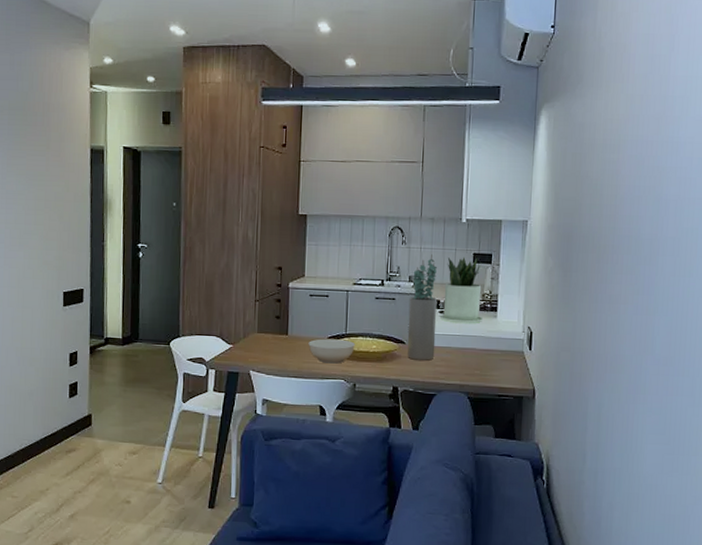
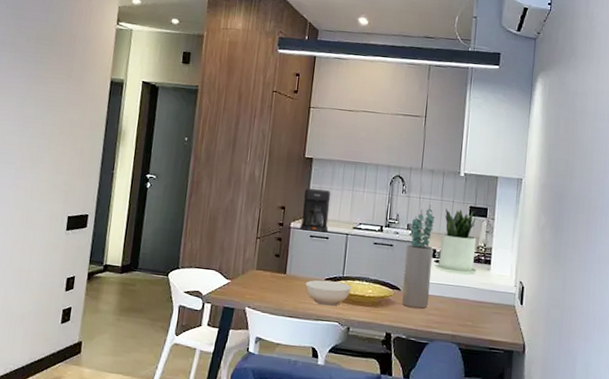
coffee maker: none [298,246,328,291] -> present [300,188,331,233]

